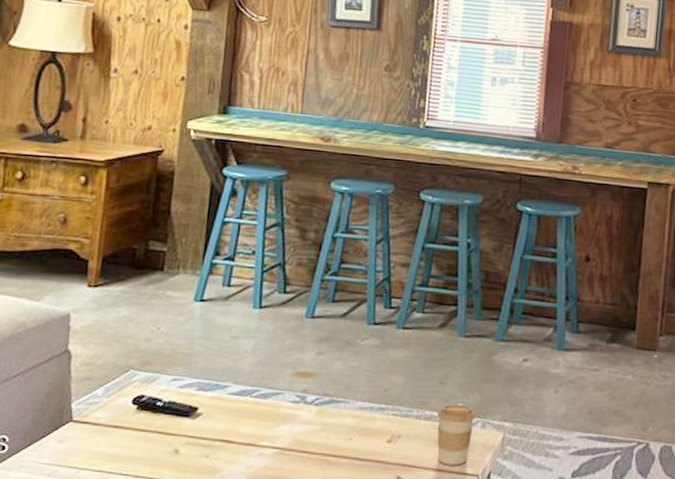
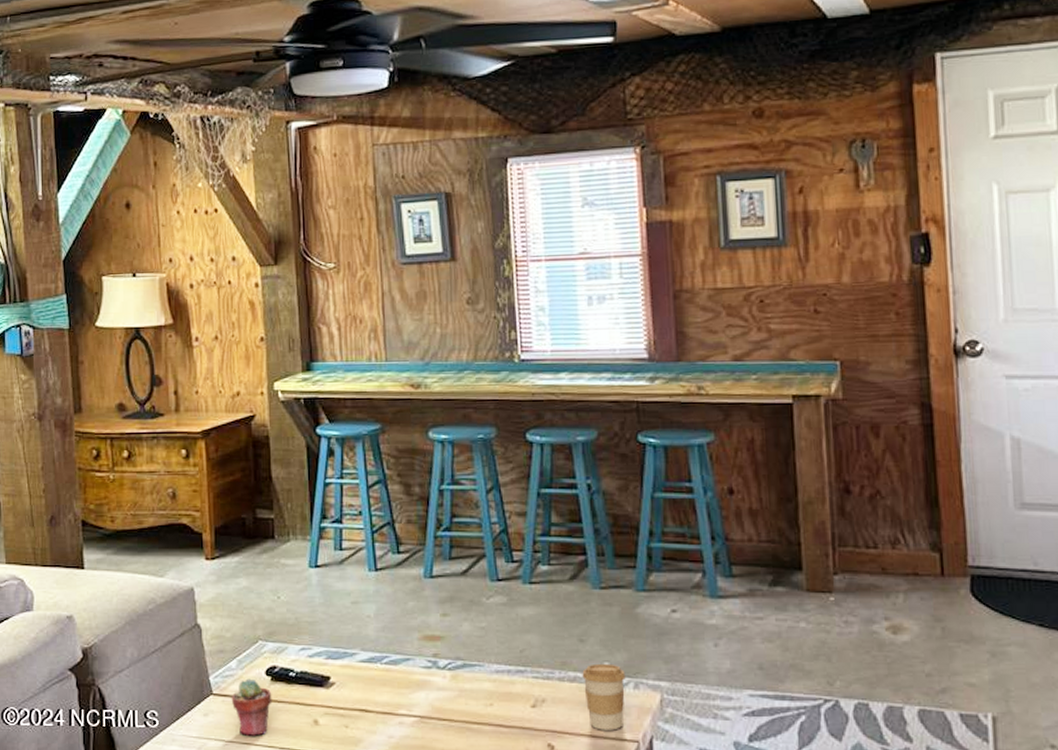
potted succulent: none [91,406,136,464] -> present [231,678,272,736]

